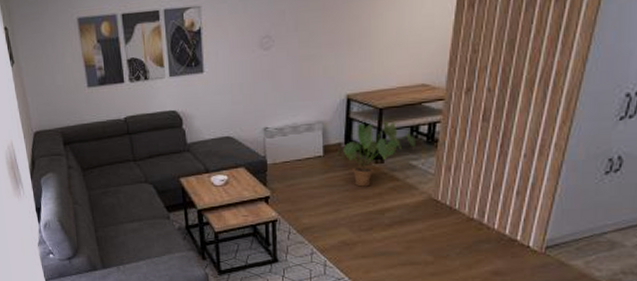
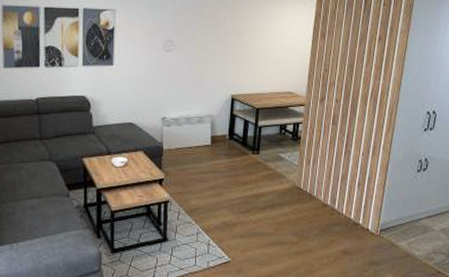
house plant: present [335,121,415,187] -> none [220,119,284,174]

